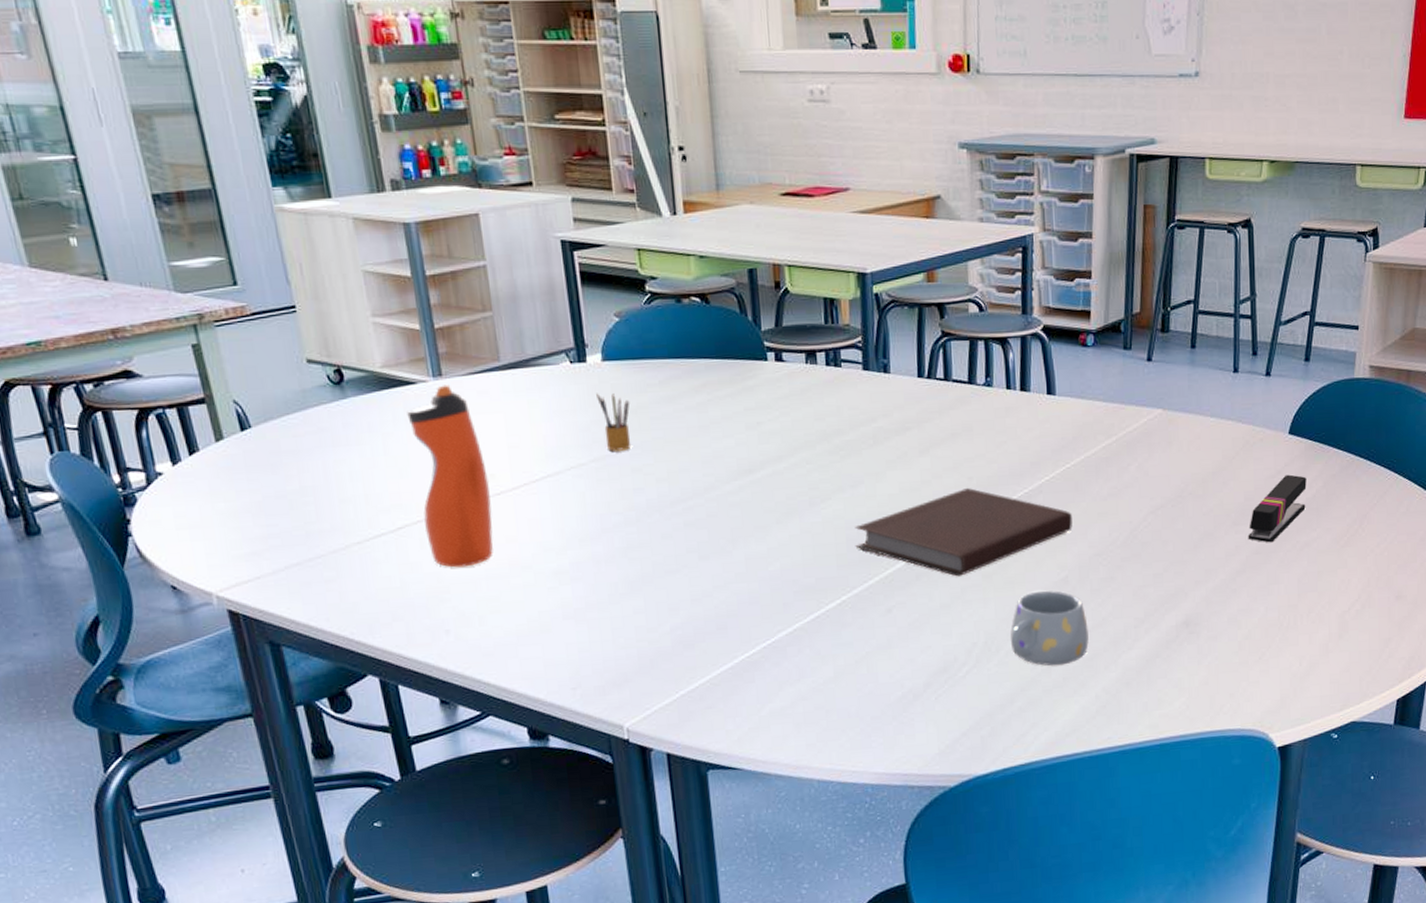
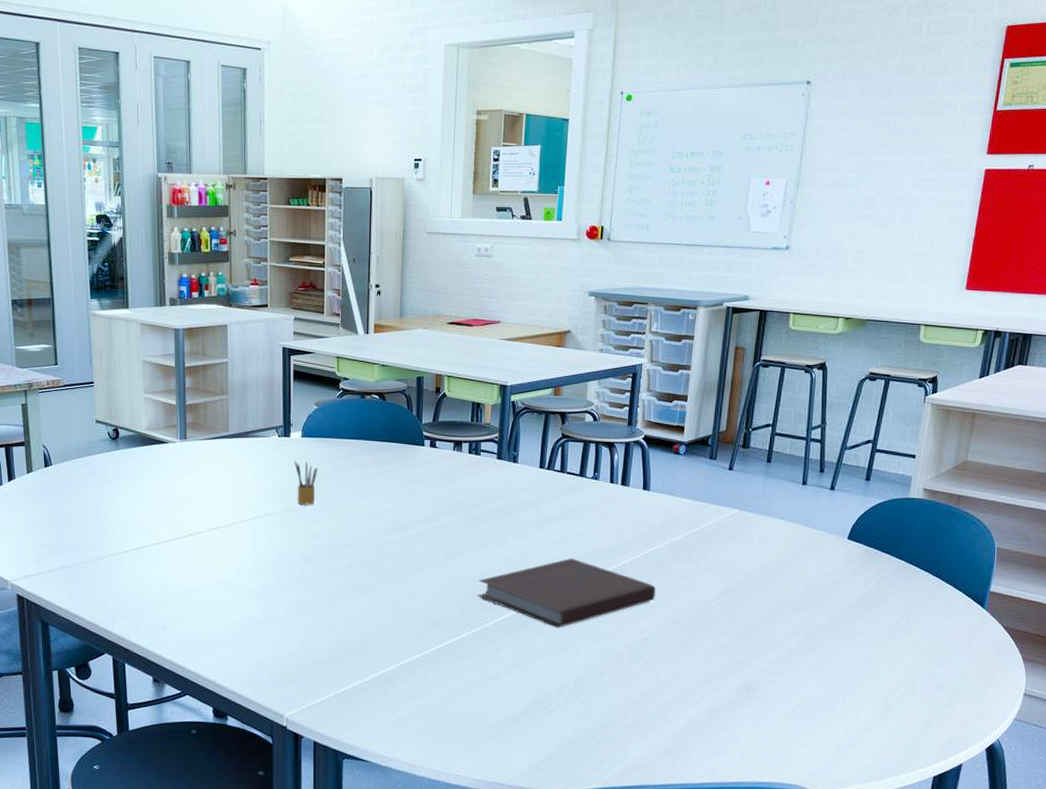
water bottle: present [407,385,493,568] -> none [159,446,209,581]
mug: present [1011,591,1089,666] -> none [596,647,662,710]
stapler: present [1248,474,1307,543] -> none [806,573,861,628]

